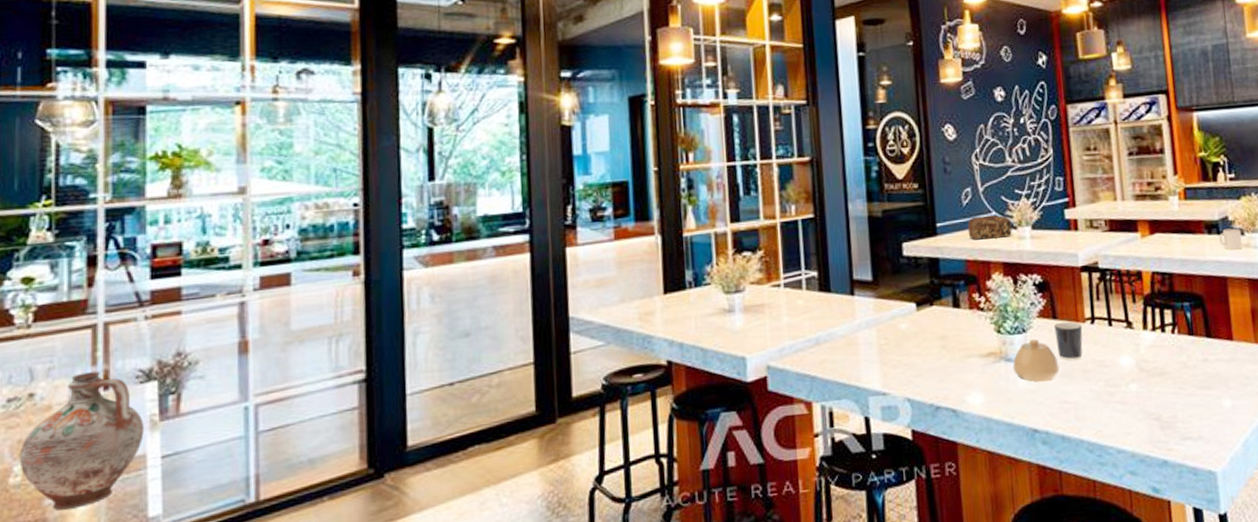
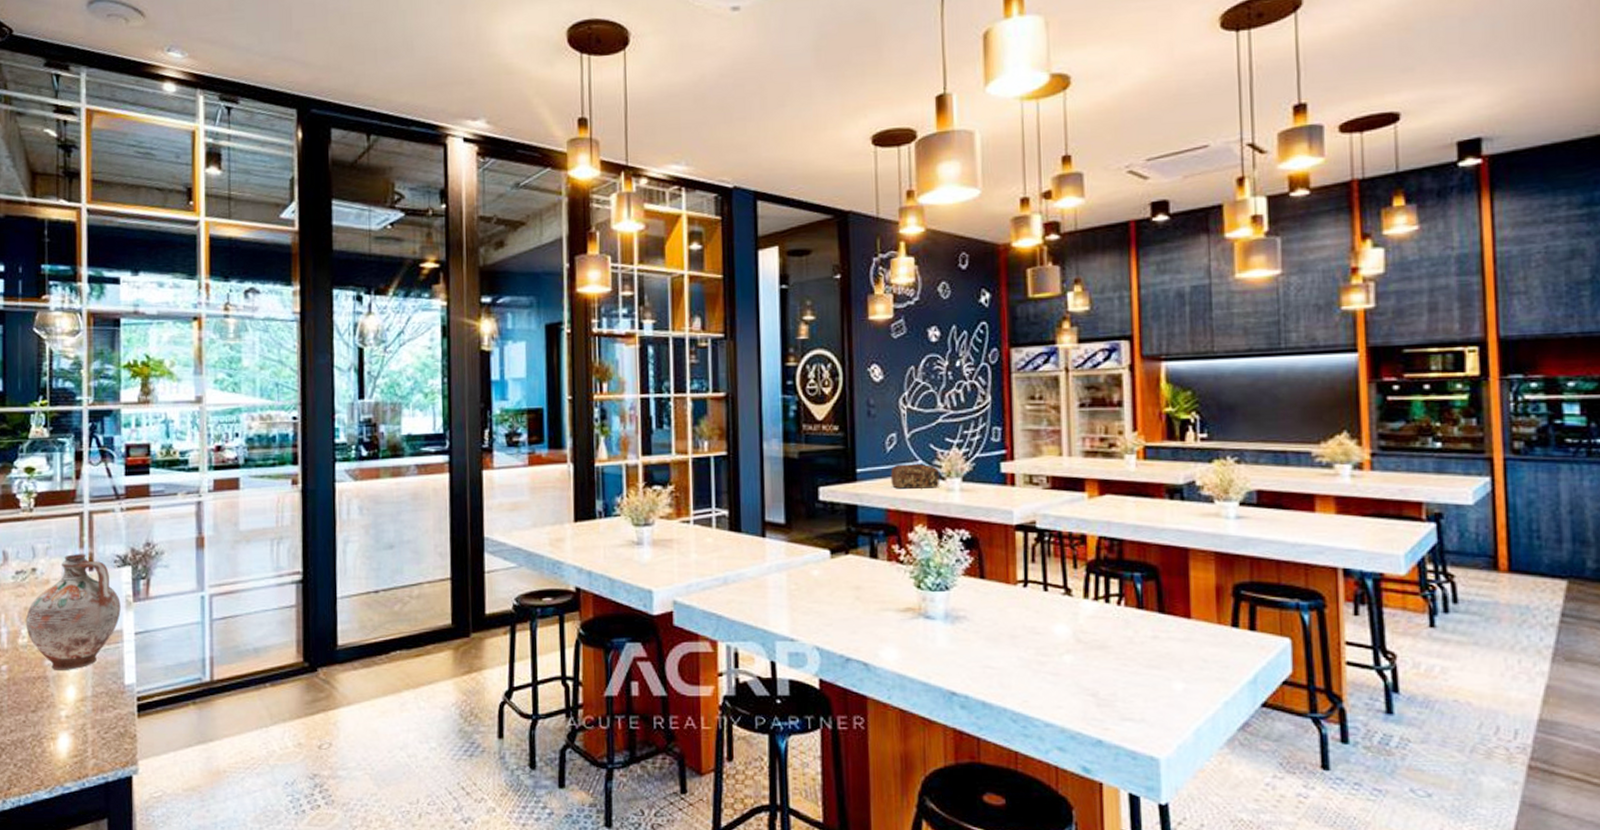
sugar bowl: present [1012,339,1060,382] -> none [932,598,984,643]
mug: present [1054,322,1083,362] -> none [981,582,1013,625]
mug: present [1218,228,1243,250] -> none [1181,494,1211,519]

